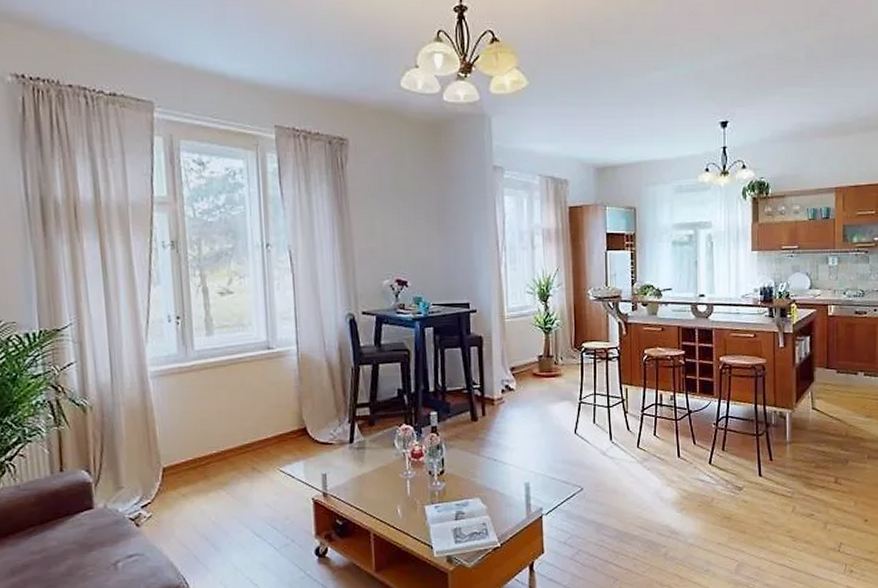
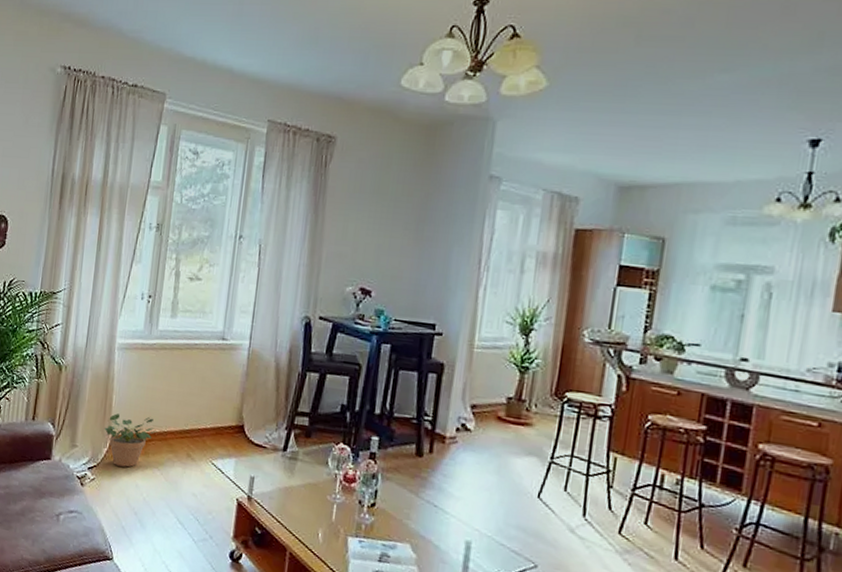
potted plant: none [152,439,216,497] -> present [104,413,159,467]

